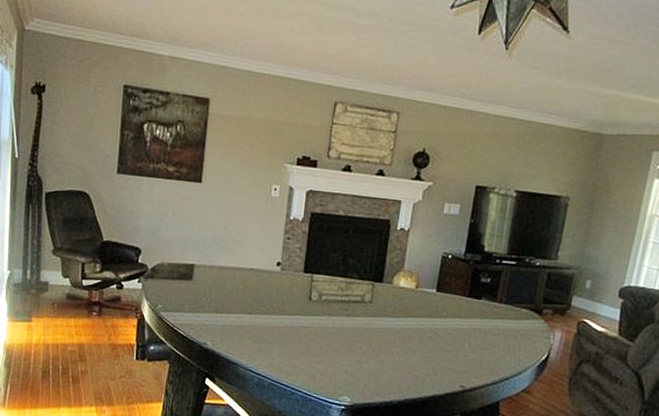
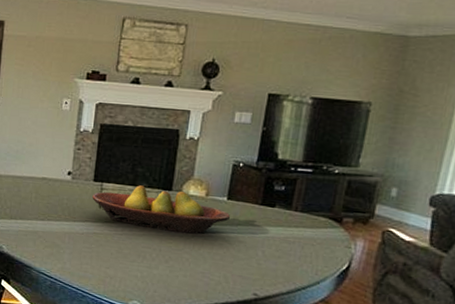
fruit bowl: none [302,277,439,327] -> present [92,185,230,234]

